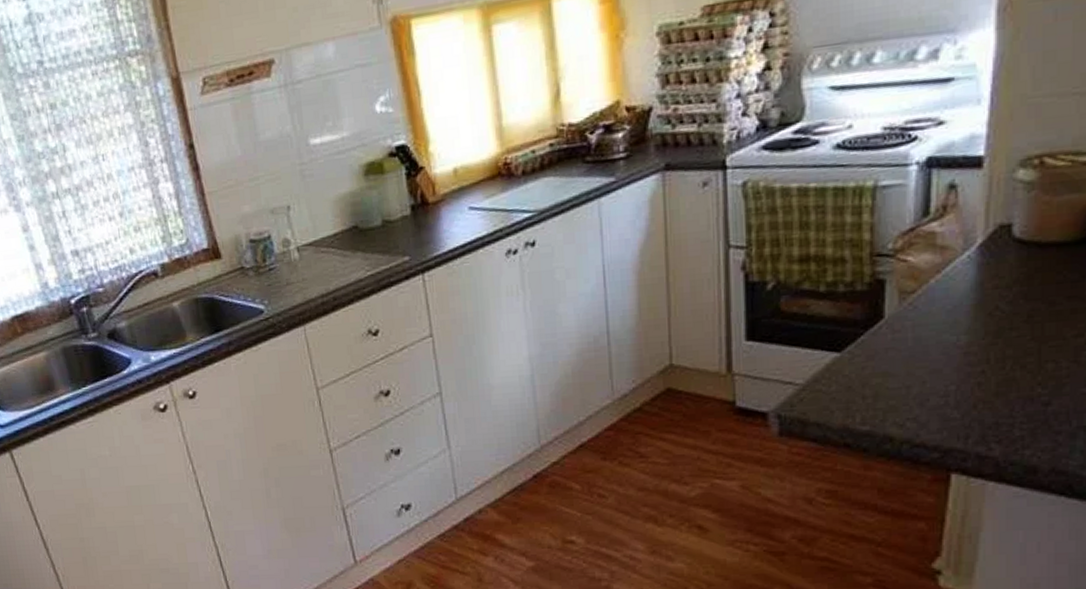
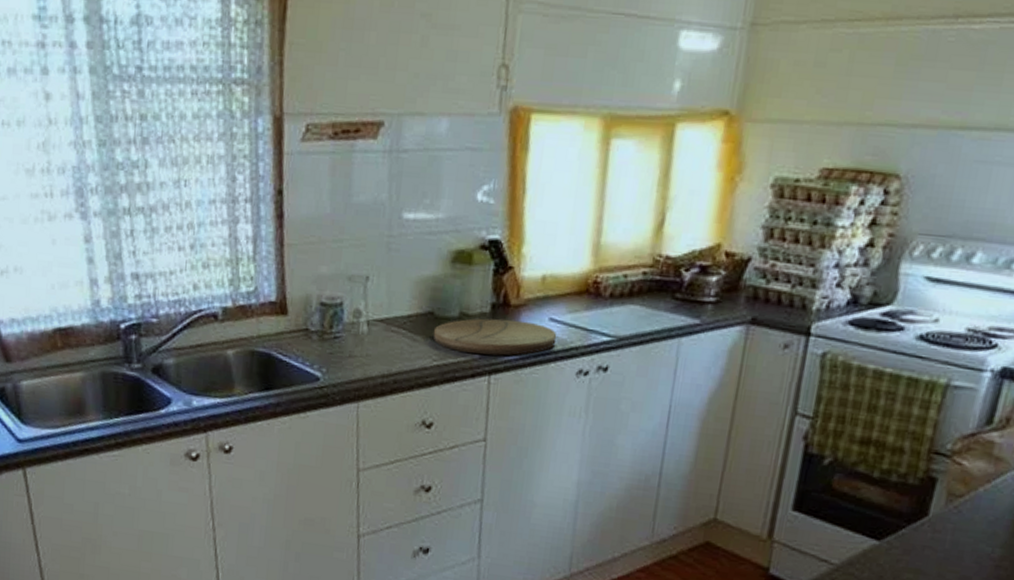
cutting board: none [360,215,480,258] -> present [433,318,557,356]

